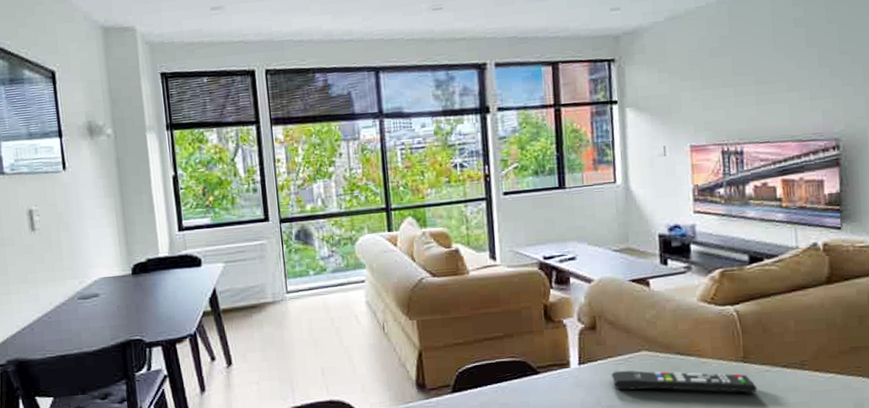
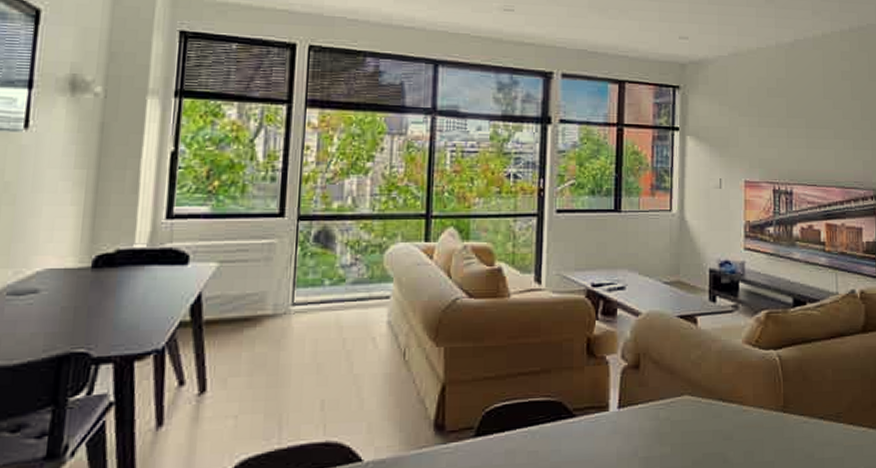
remote control: present [612,370,758,393] -> none [652,416,795,446]

